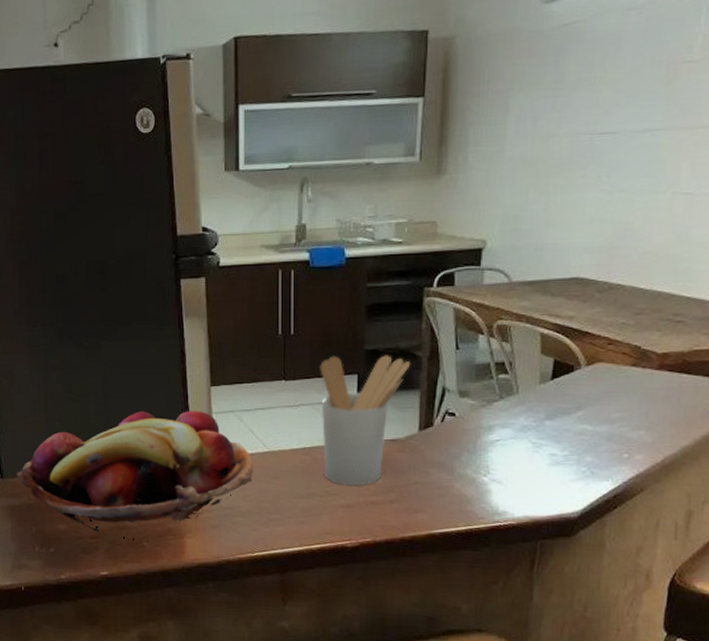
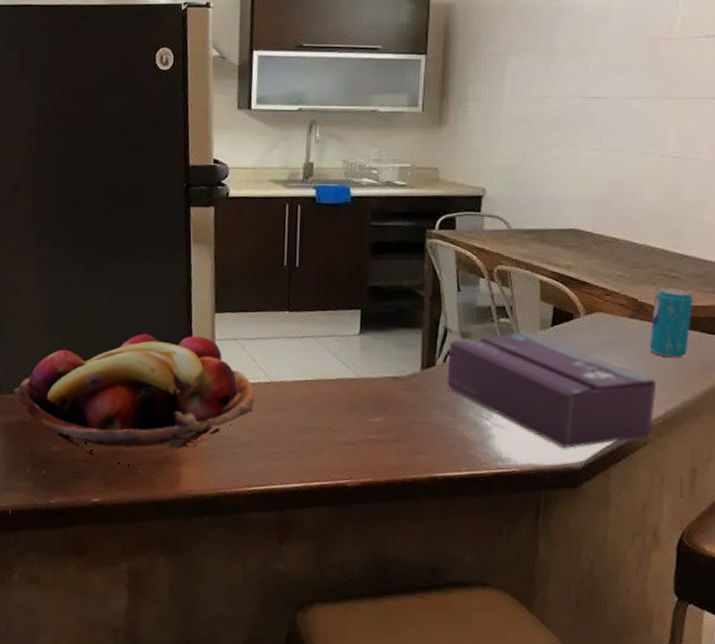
utensil holder: present [320,355,411,486] -> none [323,290,414,423]
tissue box: none [444,386,657,499] -> present [446,331,657,448]
beverage can: none [651,332,699,404] -> present [650,287,694,358]

